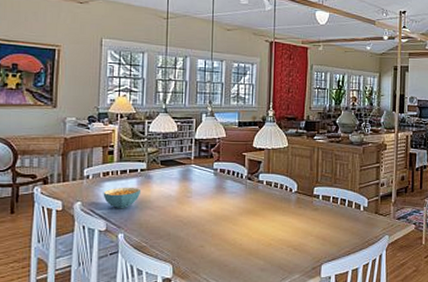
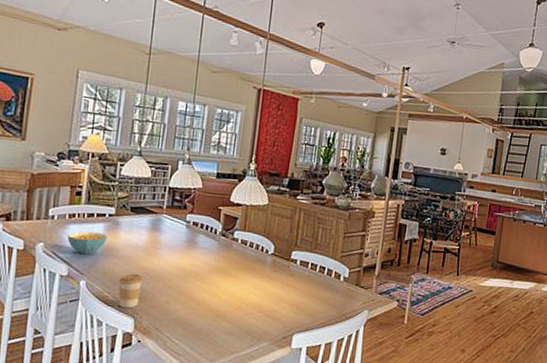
coffee cup: none [155,223,177,255] -> present [118,274,143,308]

